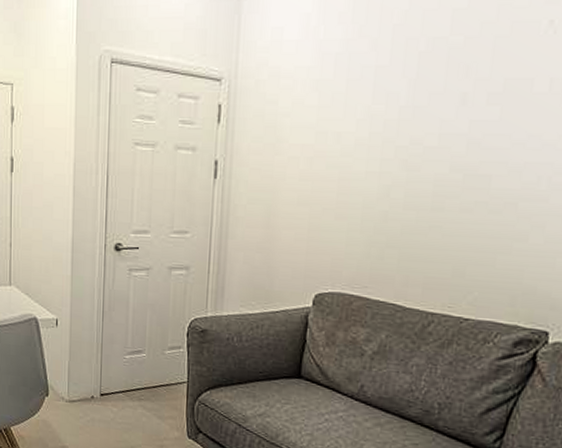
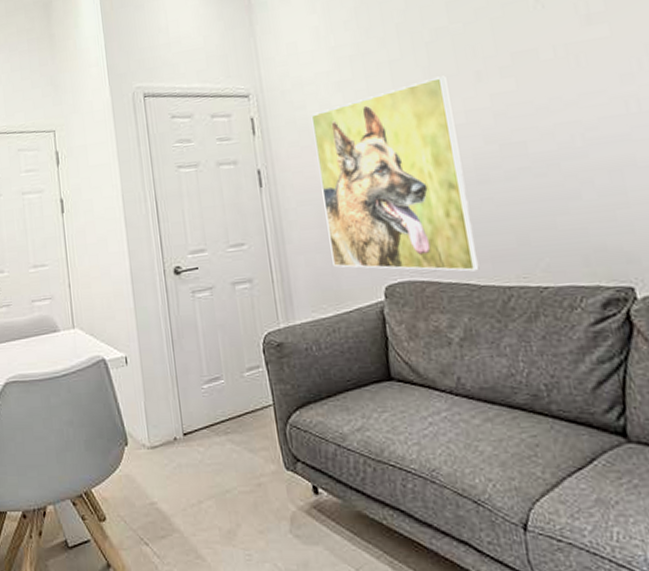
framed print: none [270,92,430,294] -> present [311,76,480,272]

